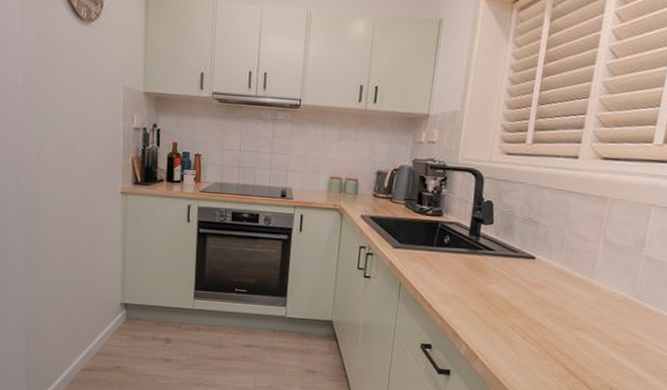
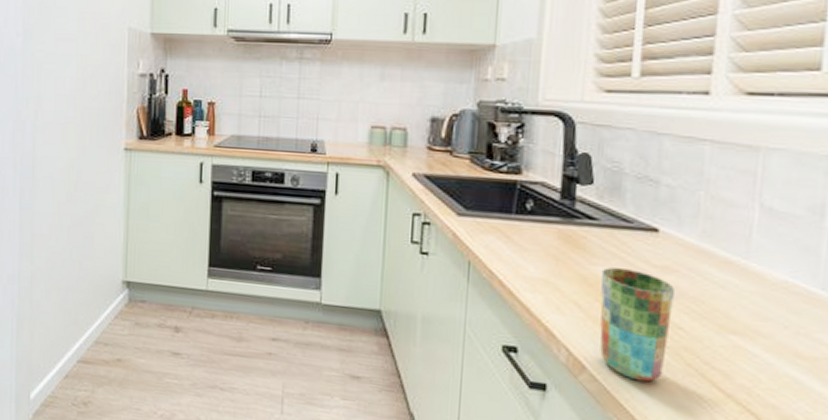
cup: none [488,285,542,366] -> present [600,267,674,382]

